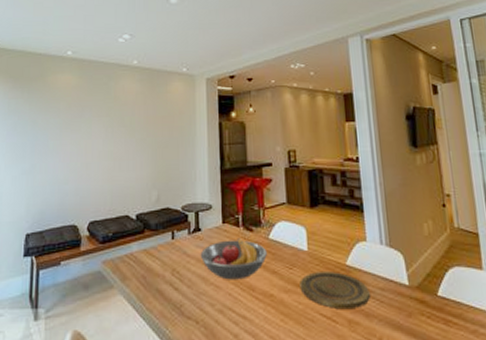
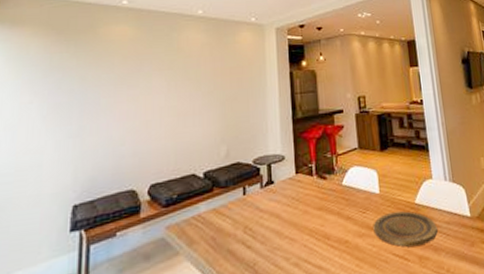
fruit bowl: present [200,238,267,280] -> none [273,187,341,231]

